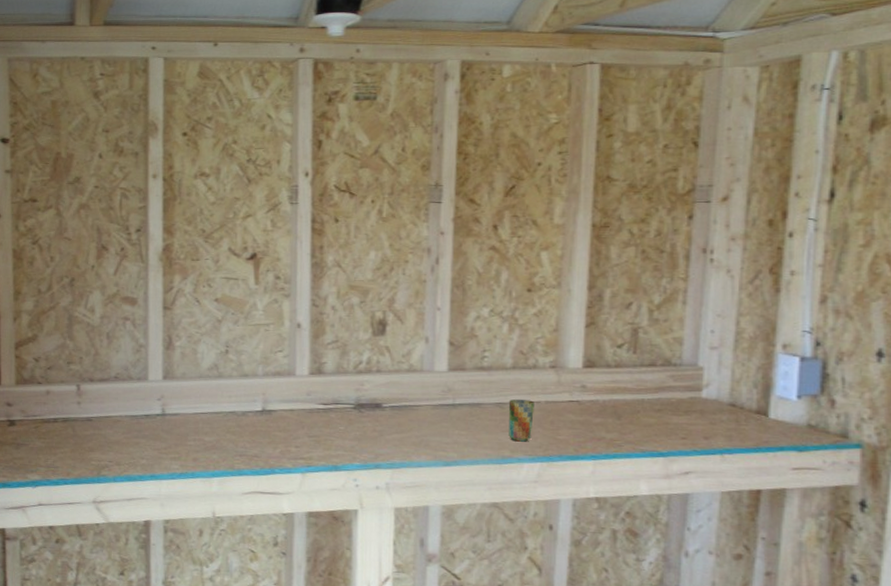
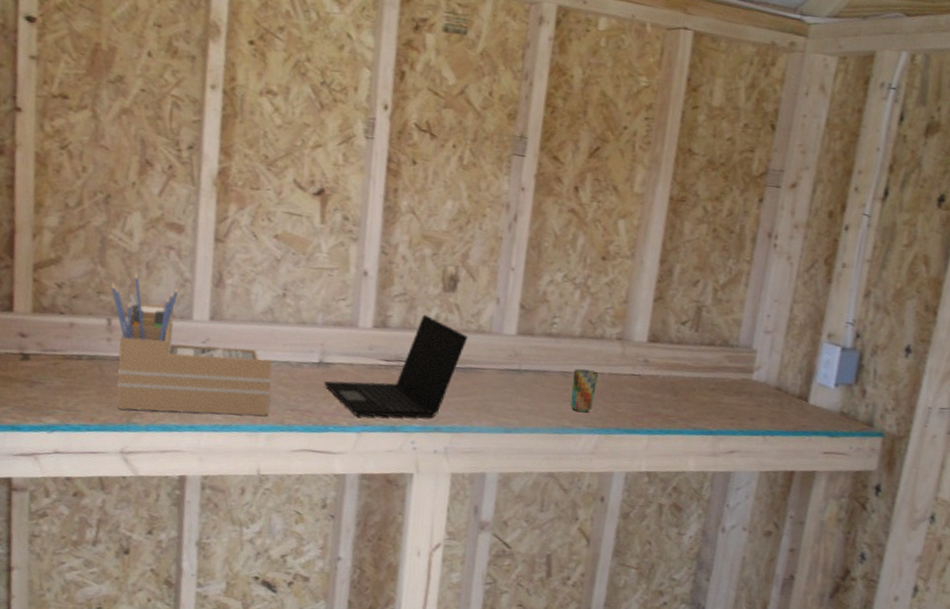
desk organizer: none [79,342,220,464] -> present [111,272,272,417]
laptop: none [267,359,401,458] -> present [324,314,469,418]

